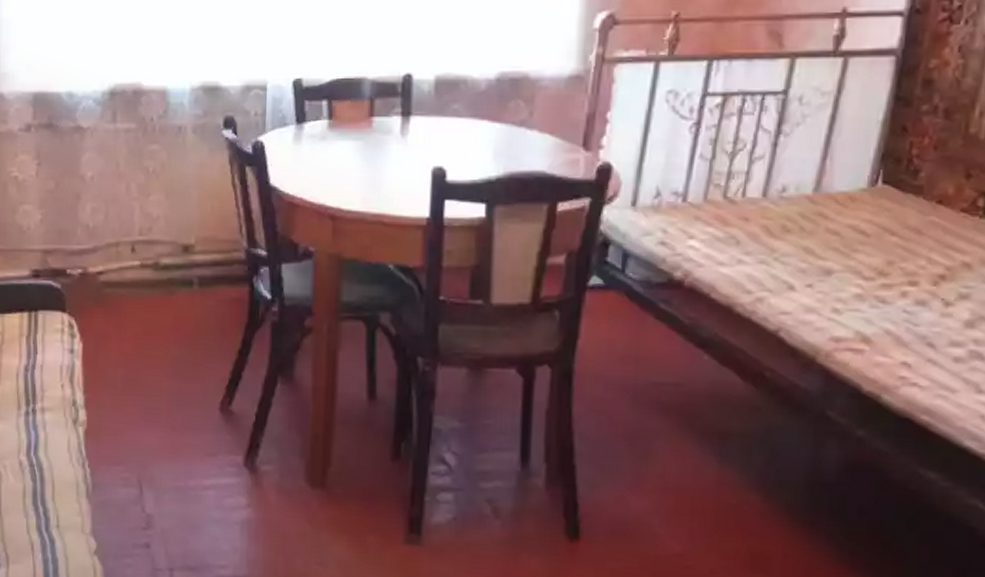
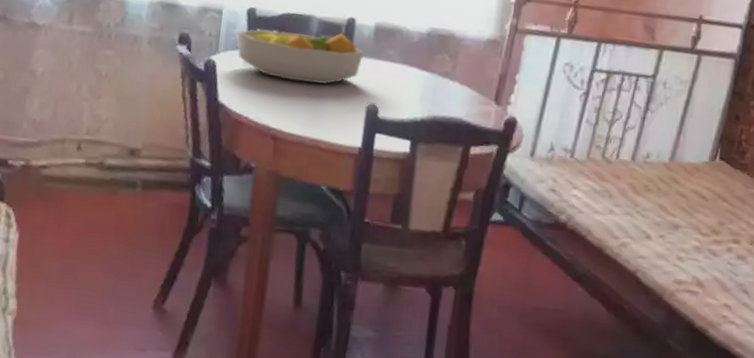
fruit bowl: none [284,92,425,153] -> present [237,29,364,85]

